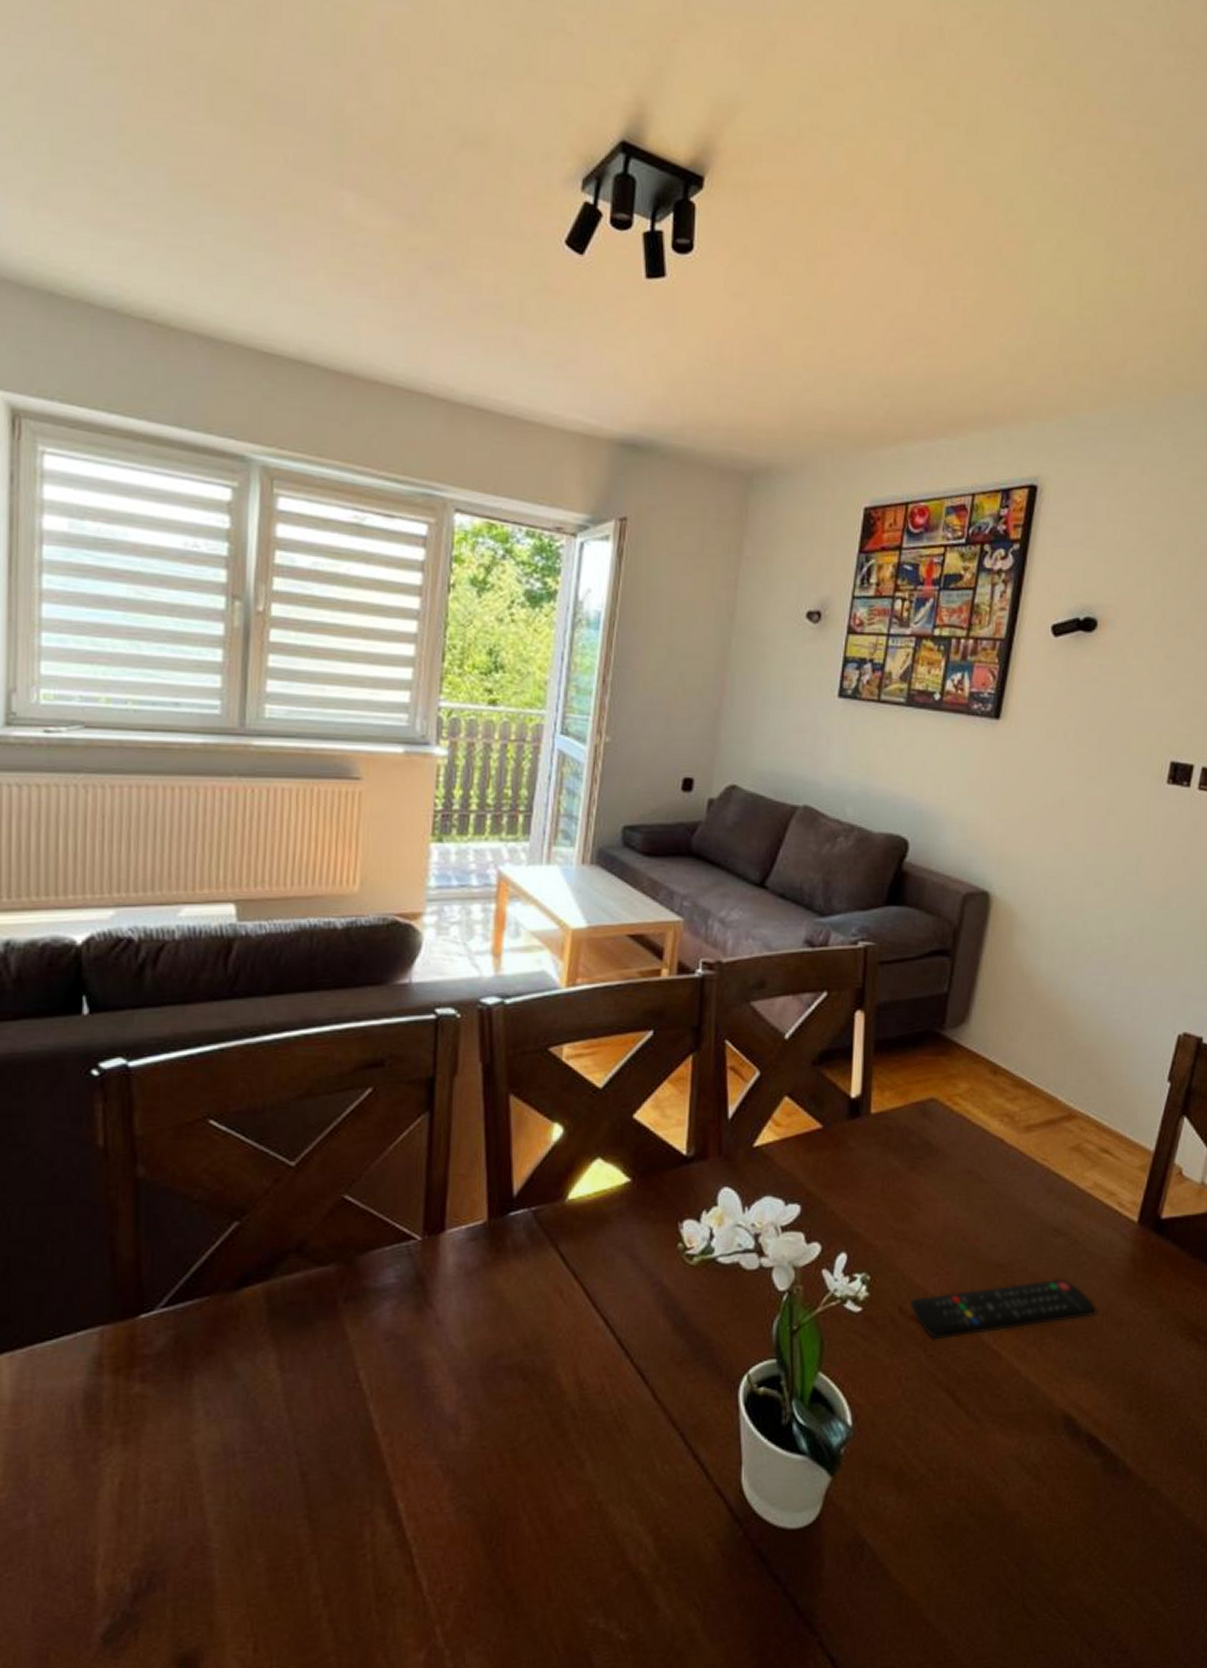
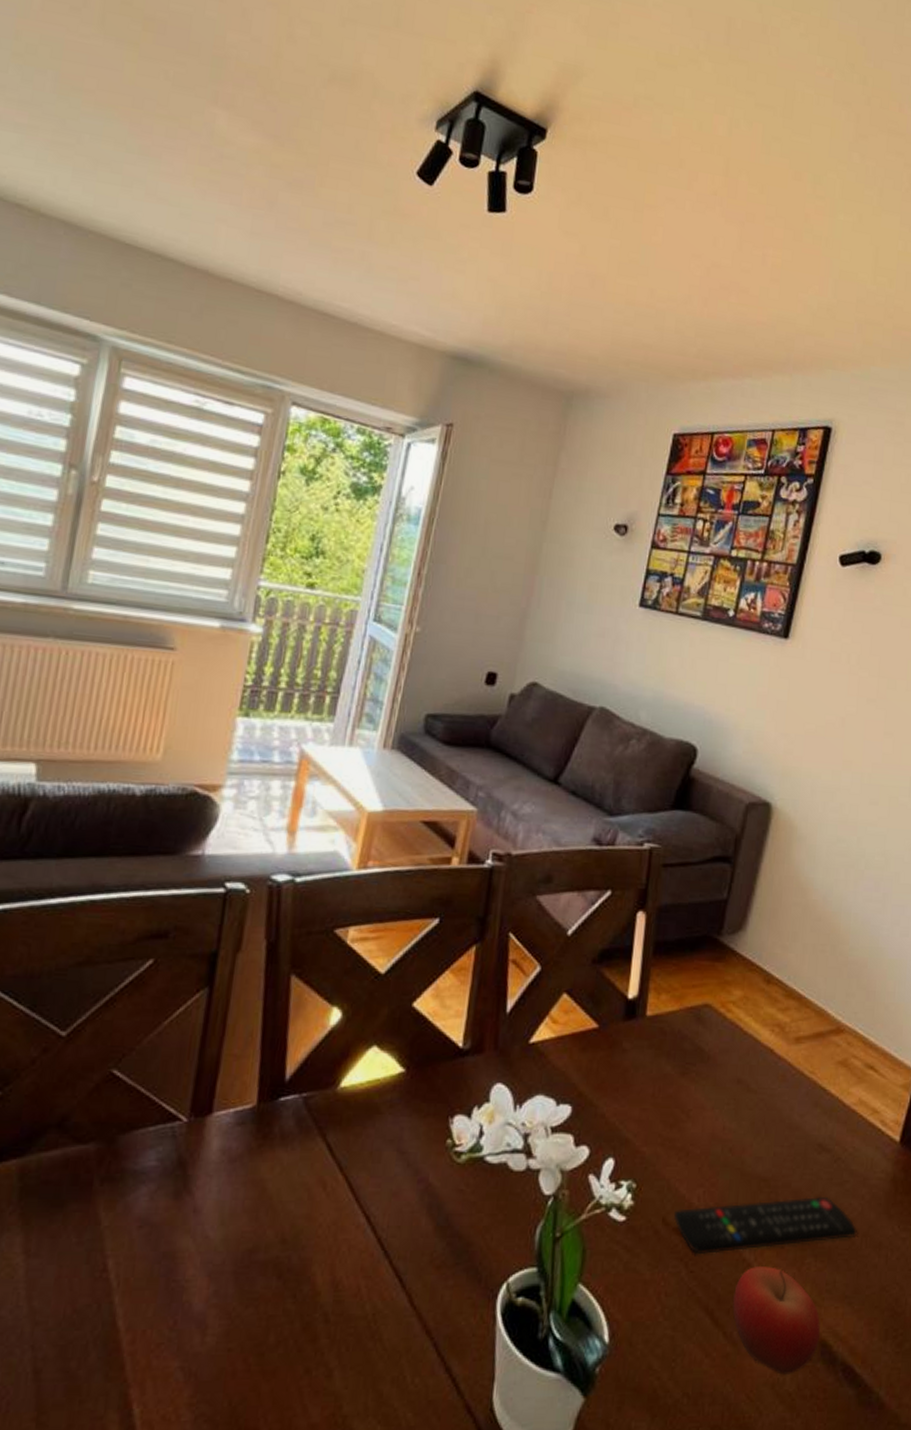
fruit: none [974,1347,1064,1448] -> present [733,1266,821,1375]

